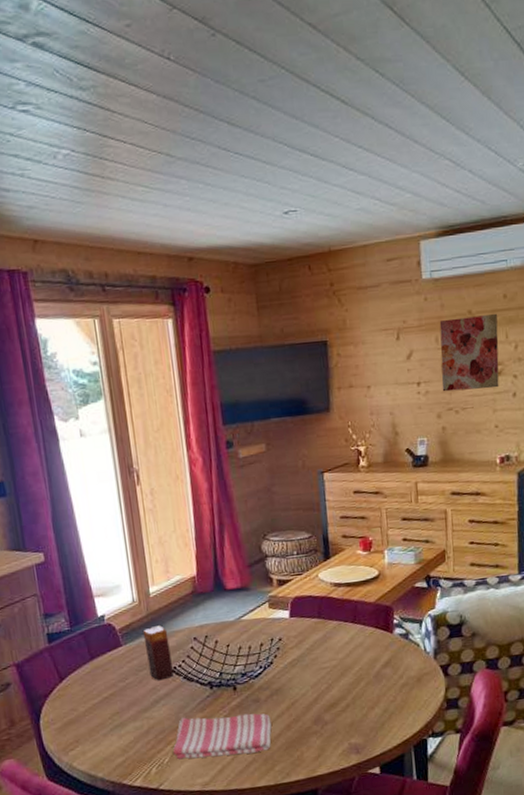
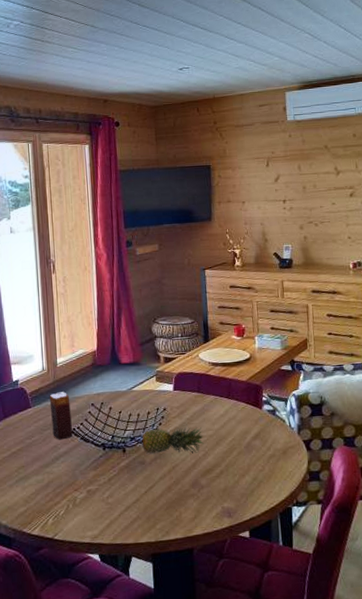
dish towel: present [172,713,272,760] -> none [67,474,155,513]
fruit: none [254,657,328,690] -> present [142,427,205,454]
wall art: present [439,313,499,392] -> none [301,148,351,208]

